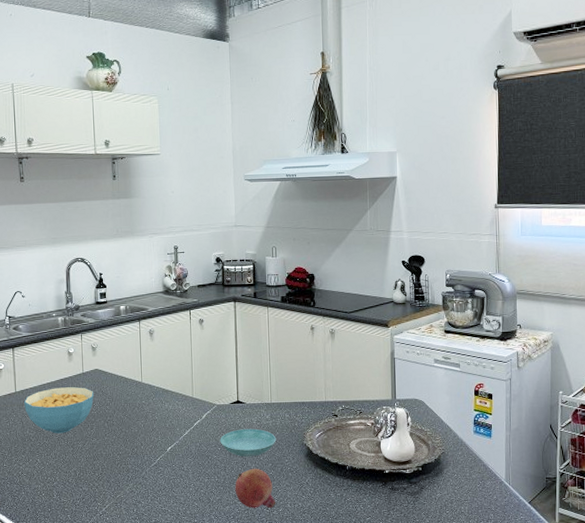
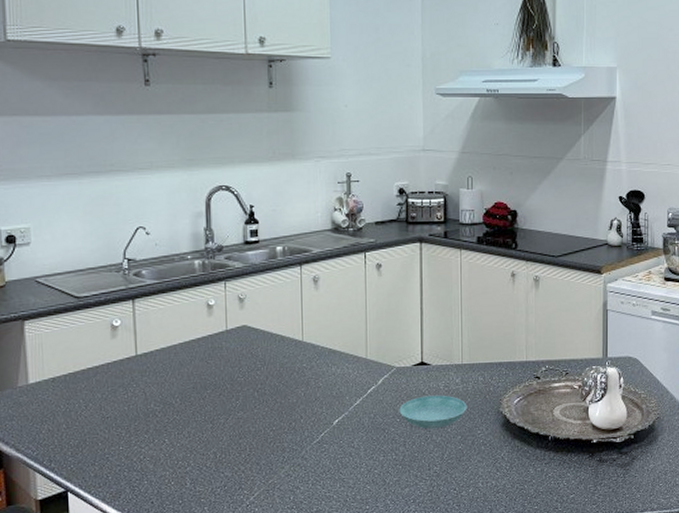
cereal bowl: present [24,387,94,434] -> none [148,348,241,407]
fruit: present [235,468,276,508] -> none [416,441,465,490]

